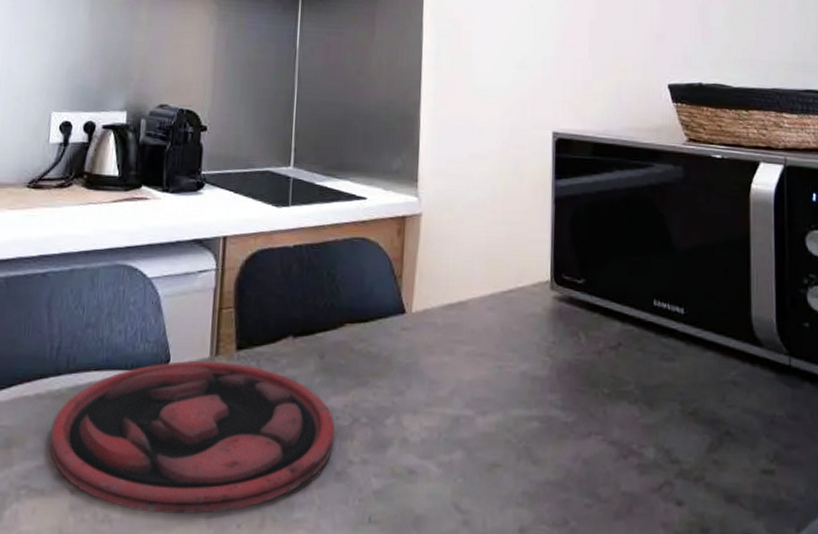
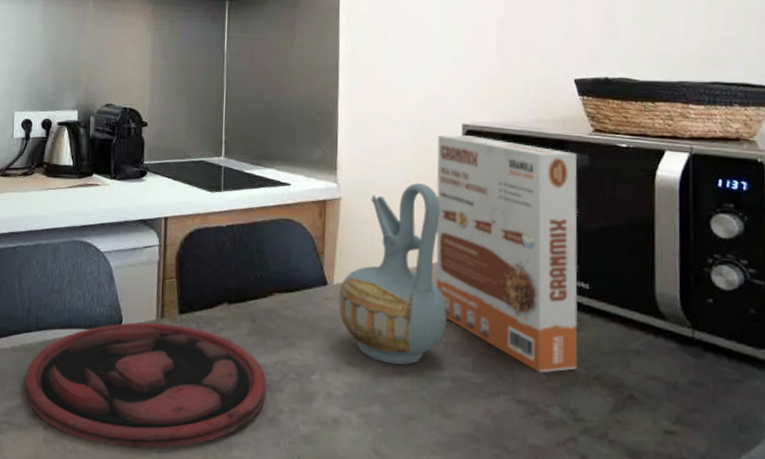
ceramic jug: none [417,197,536,404] -> present [338,183,448,365]
cereal box: none [523,143,673,410] -> present [435,135,578,373]

